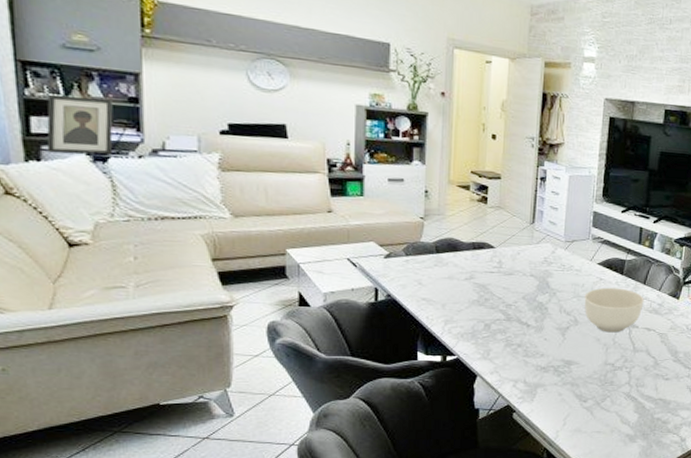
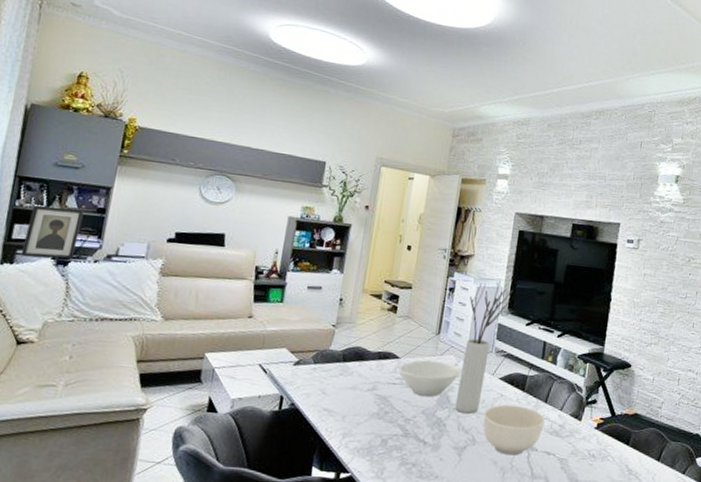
bowl: none [495,248,558,284] -> present [398,360,461,397]
vase: none [555,169,606,297] -> present [455,281,513,414]

